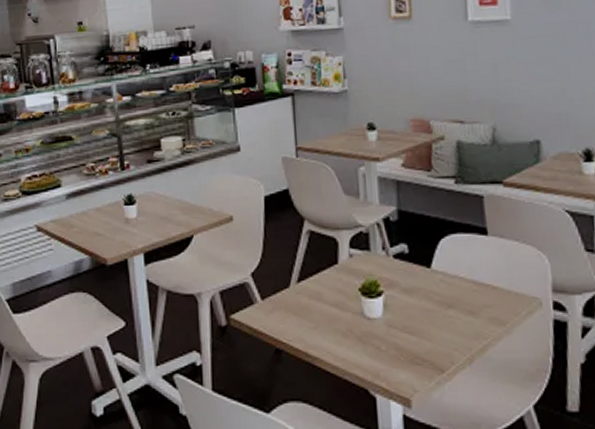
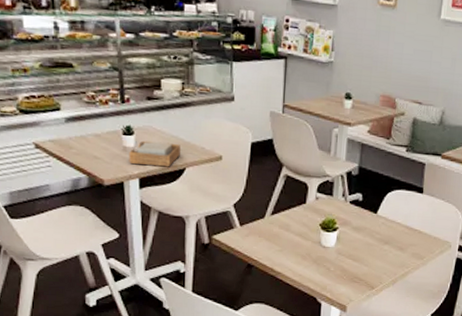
napkin holder: none [132,208,187,238] -> present [129,140,182,167]

